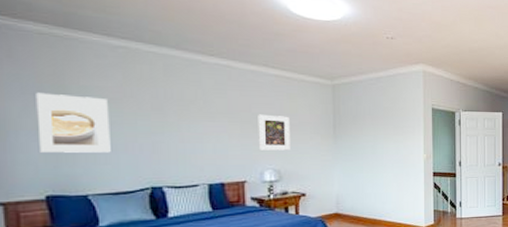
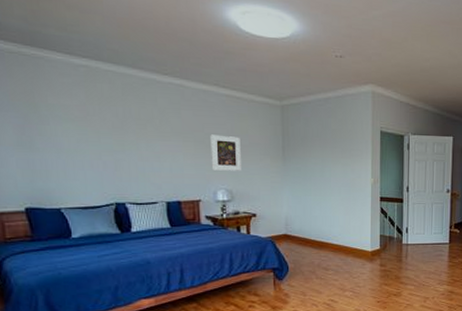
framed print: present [36,92,111,153] -> none [10,110,78,169]

